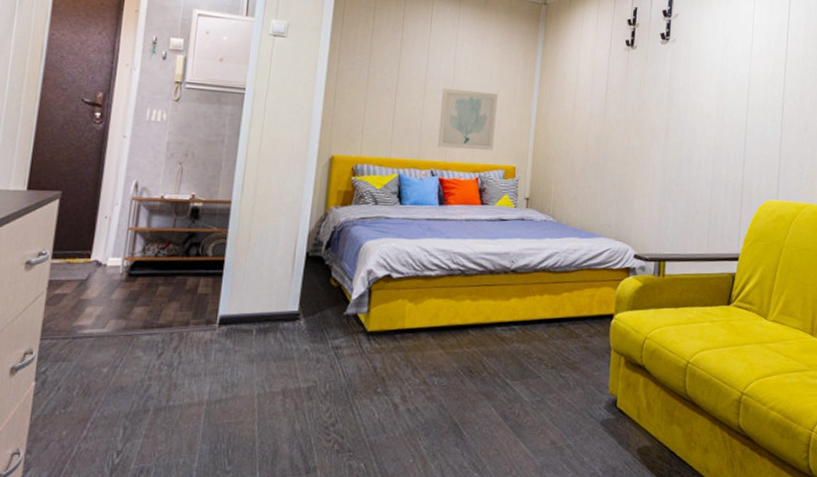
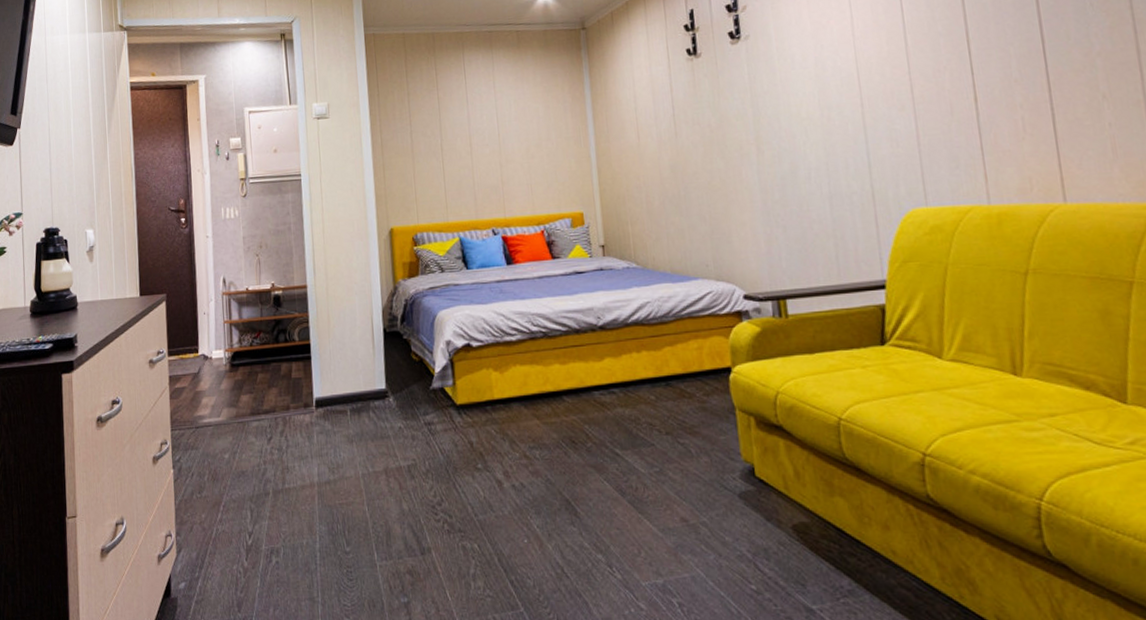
wall art: present [437,87,498,151] -> none [489,136,555,204]

